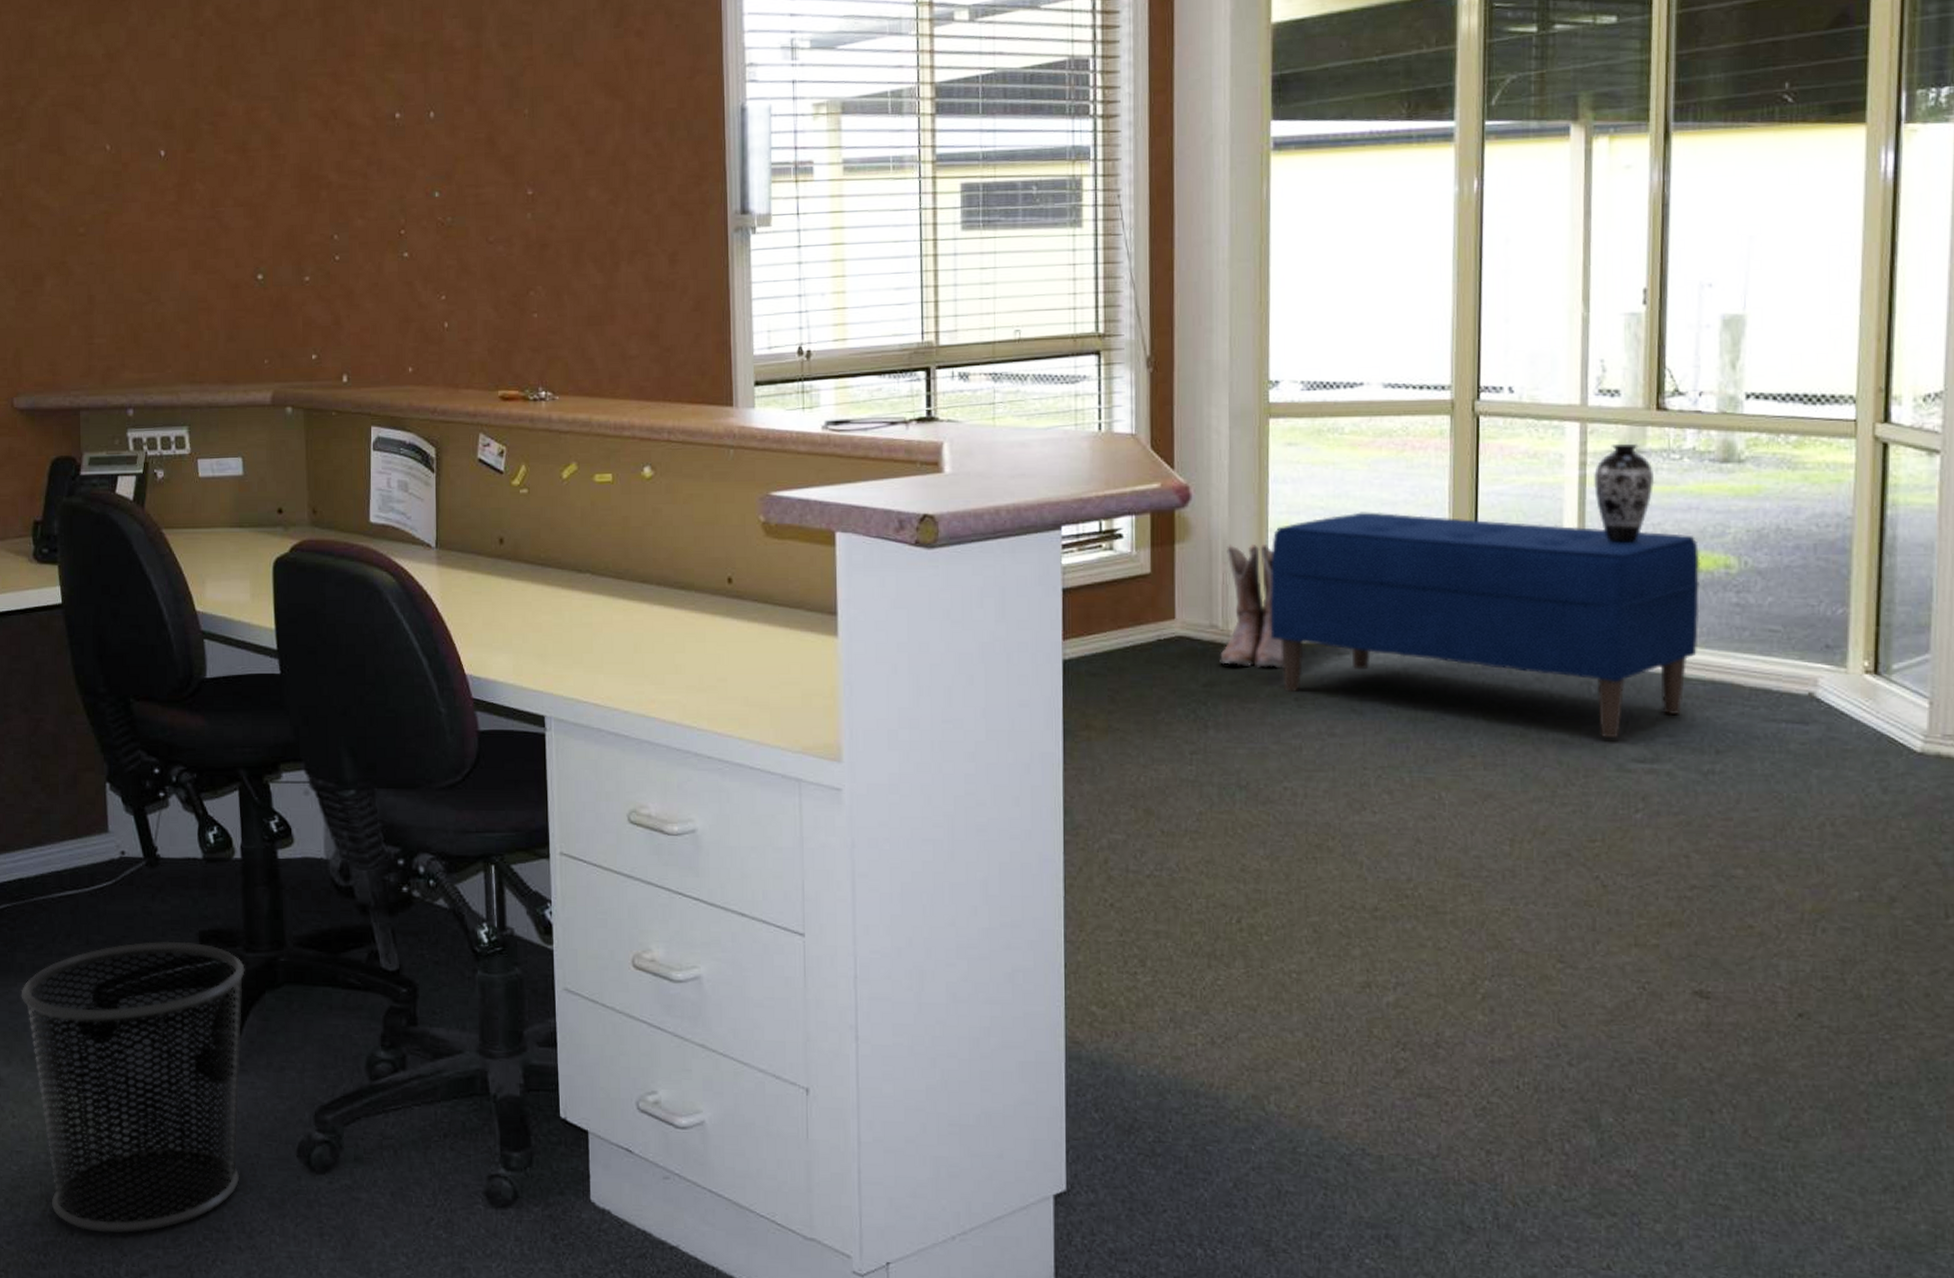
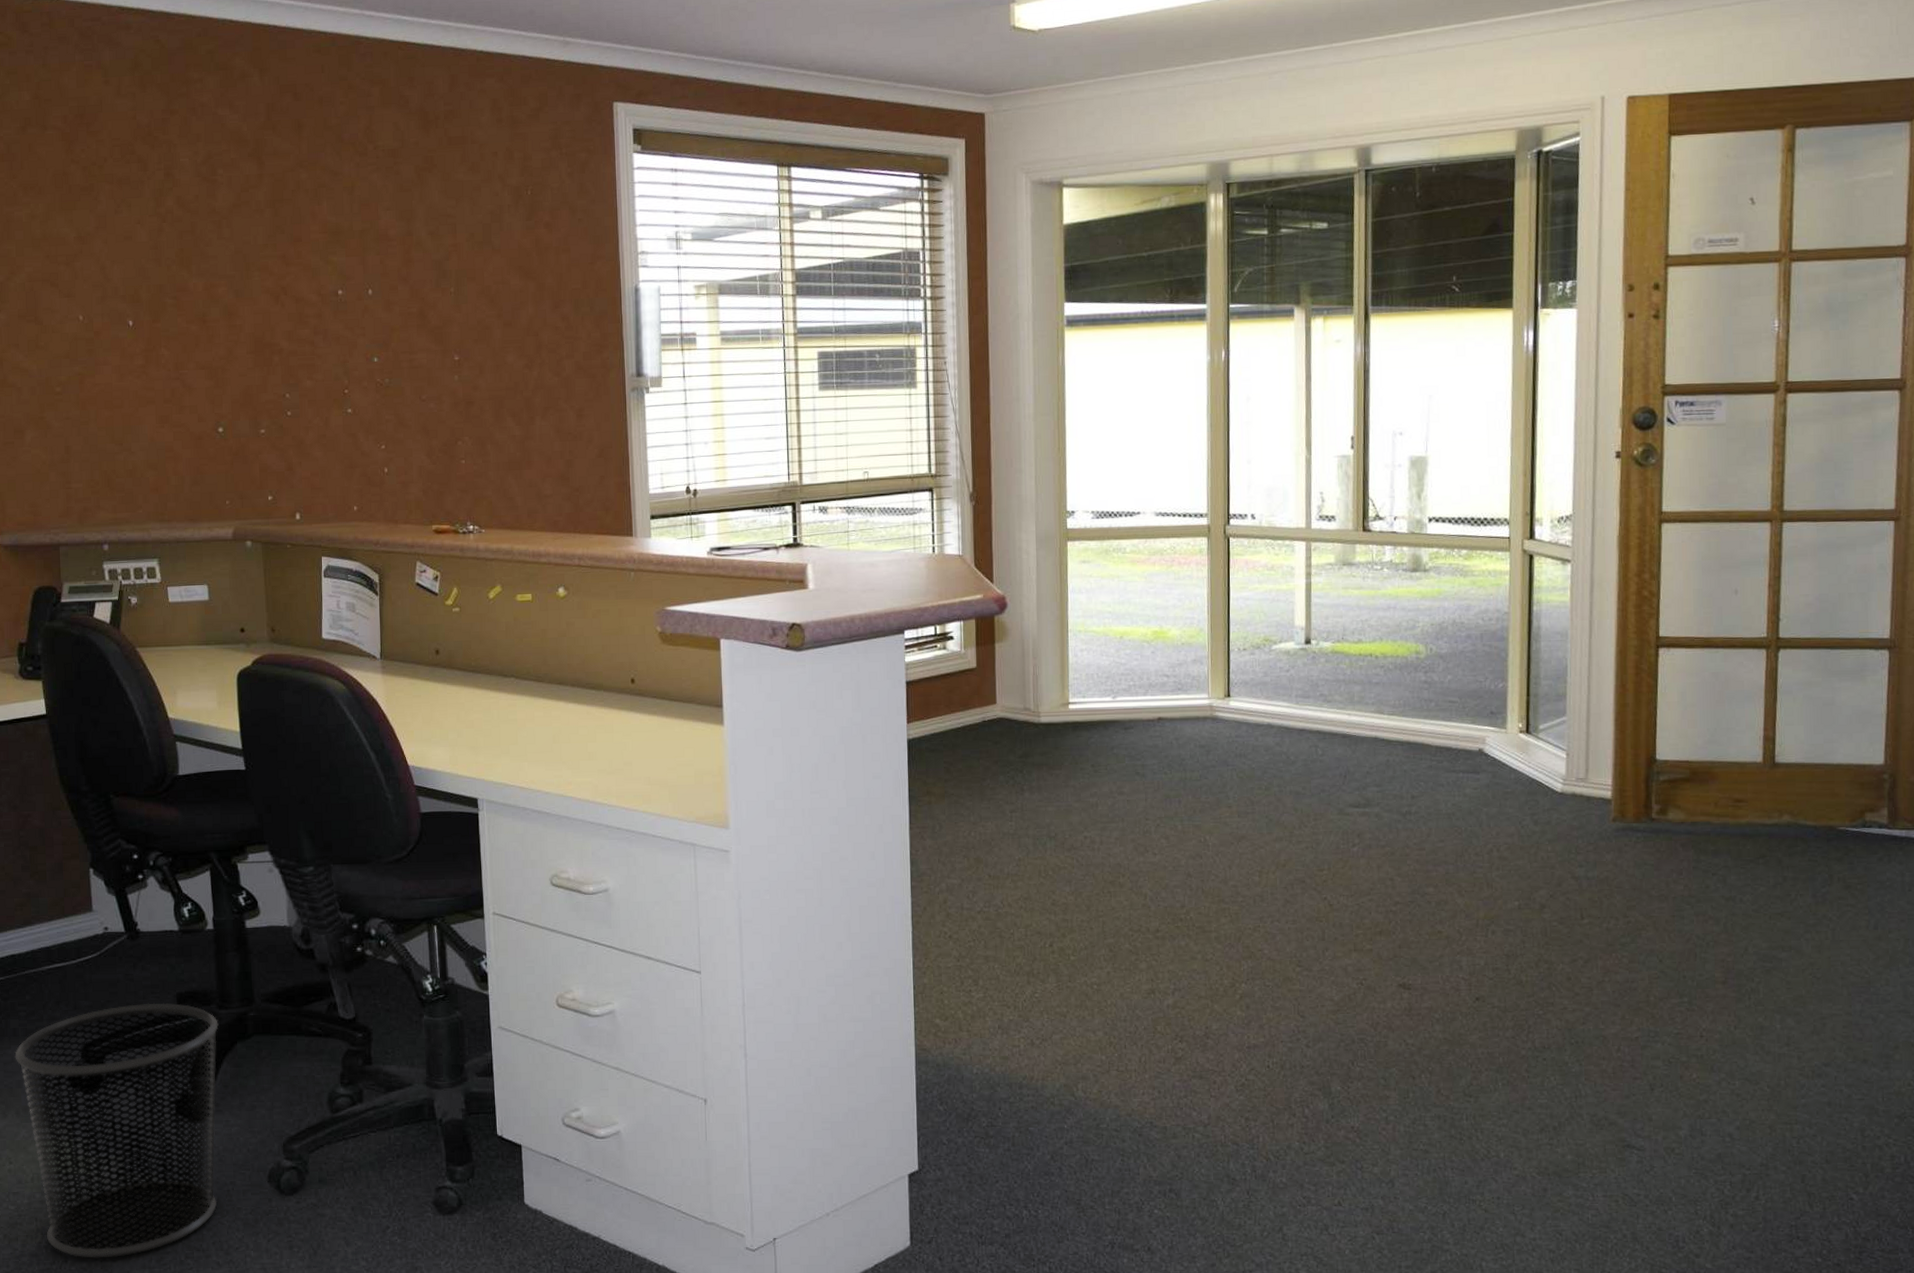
boots: present [1218,543,1284,669] -> none [1031,641,1082,742]
bench: present [1270,511,1701,737] -> none [1070,614,1398,788]
decorative vase: present [1592,443,1655,543] -> none [1316,557,1363,636]

